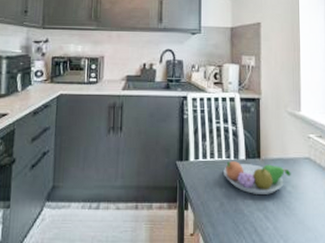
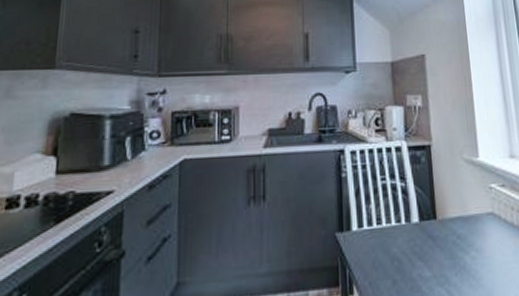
fruit bowl: present [224,161,291,194] -> none [394,225,474,265]

